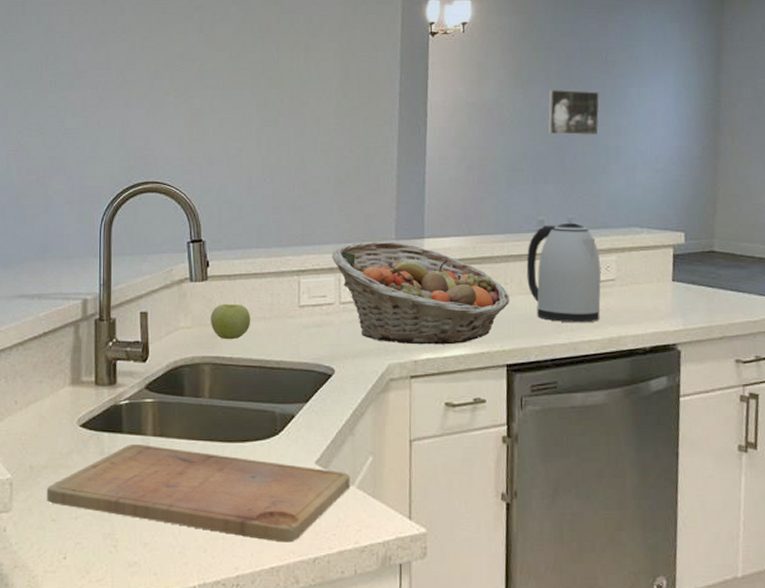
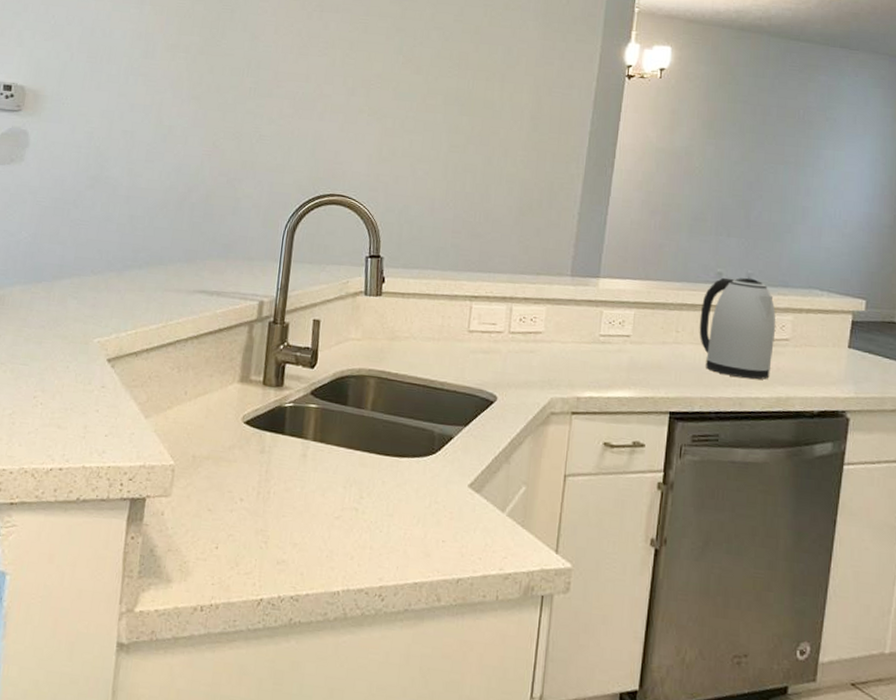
cutting board: present [46,443,351,543] -> none [205,445,502,561]
apple: present [210,303,251,340] -> none [380,320,420,357]
fruit basket: present [332,241,510,345] -> none [506,275,680,386]
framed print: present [547,89,600,136] -> none [735,142,792,193]

